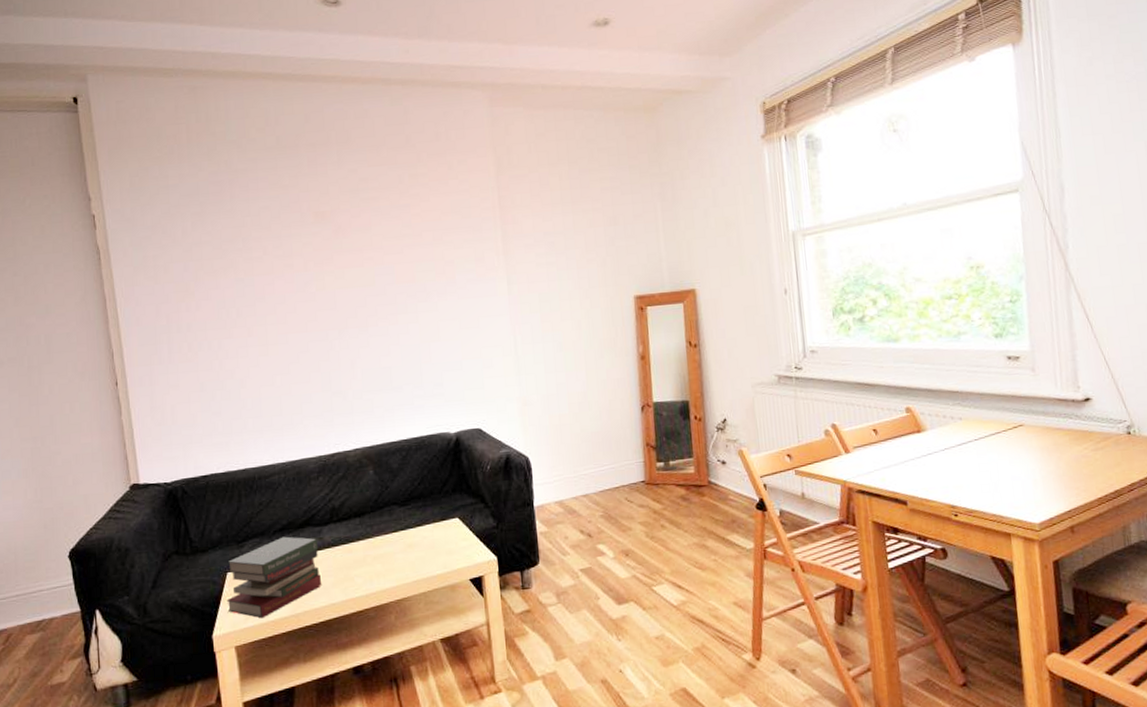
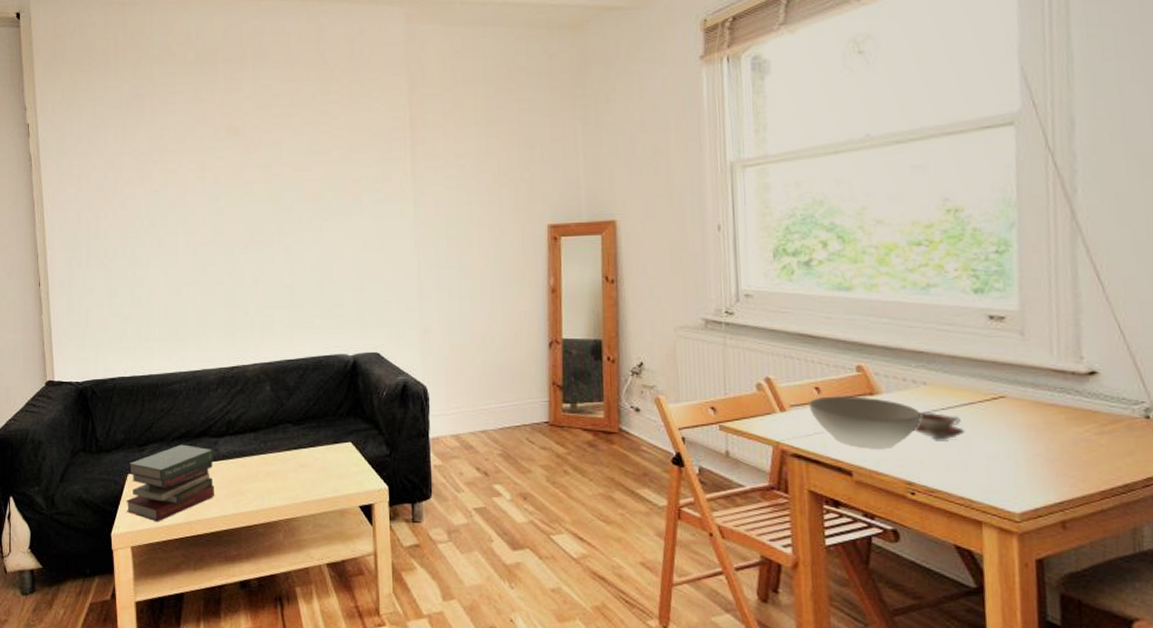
bowl: none [868,434,959,481] -> present [809,396,921,450]
teacup: none [953,443,994,467] -> present [913,411,965,440]

